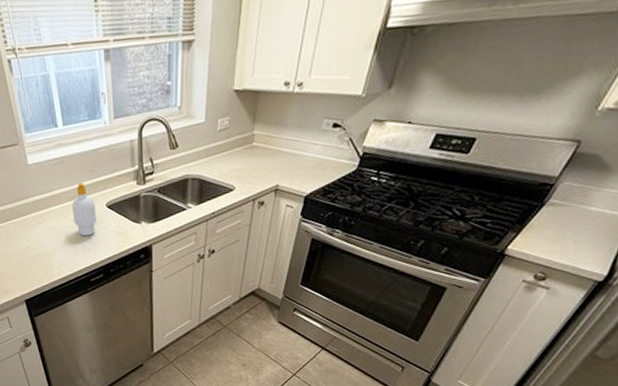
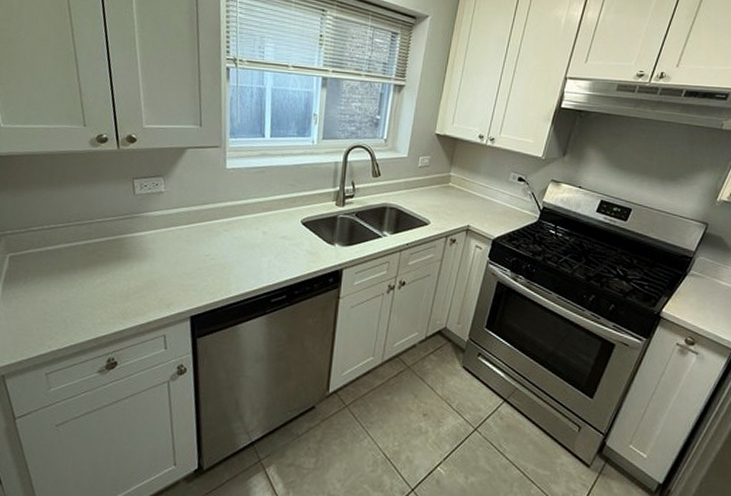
soap bottle: present [71,183,97,236] -> none [264,195,290,252]

